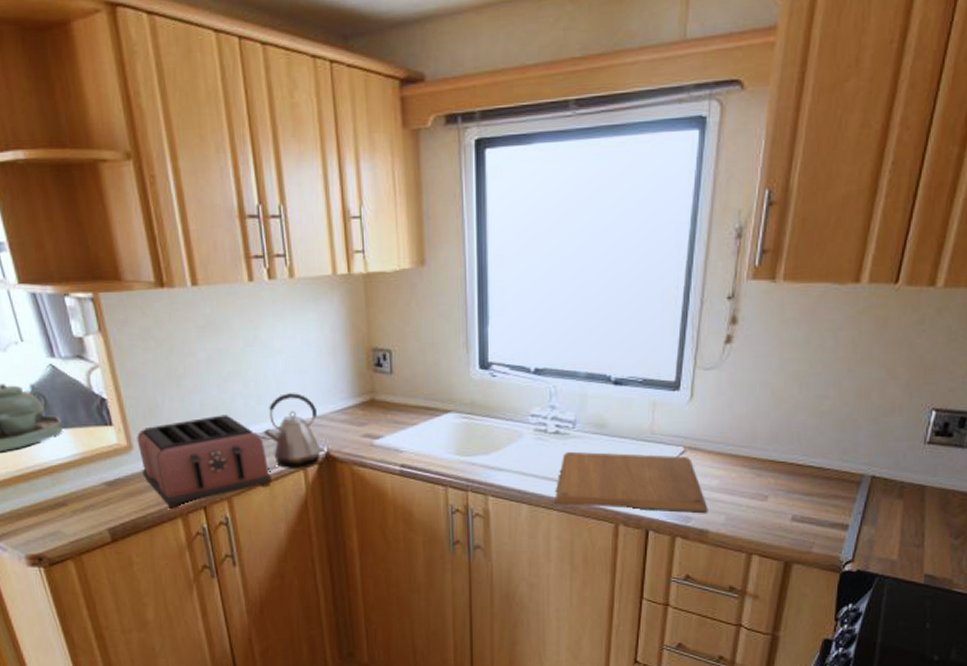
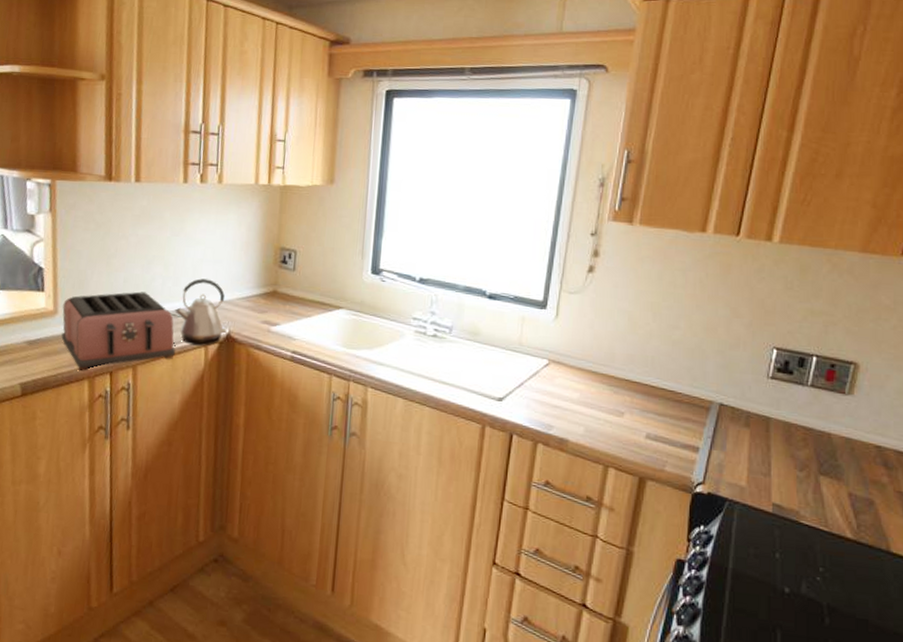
chopping board: present [553,451,708,513] -> none [427,353,569,423]

